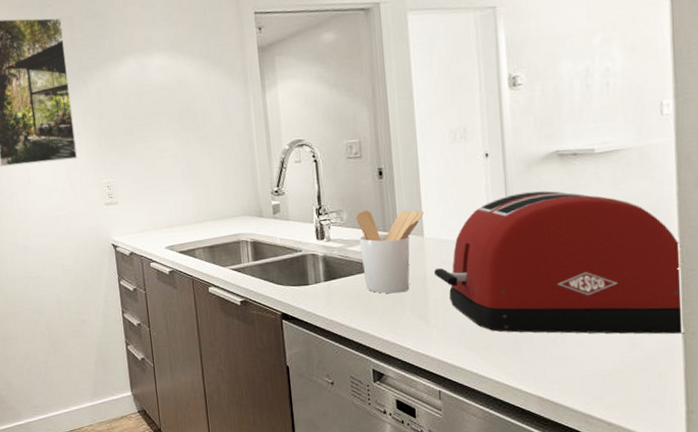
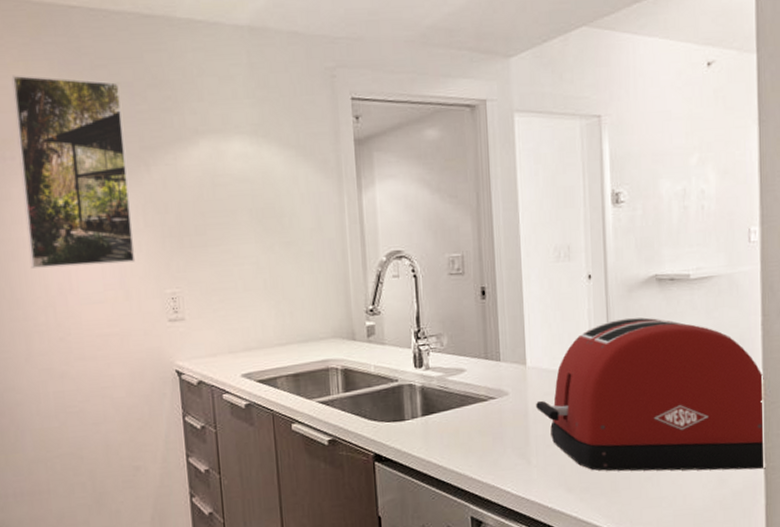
utensil holder: present [356,210,424,294] -> none [457,334,527,430]

